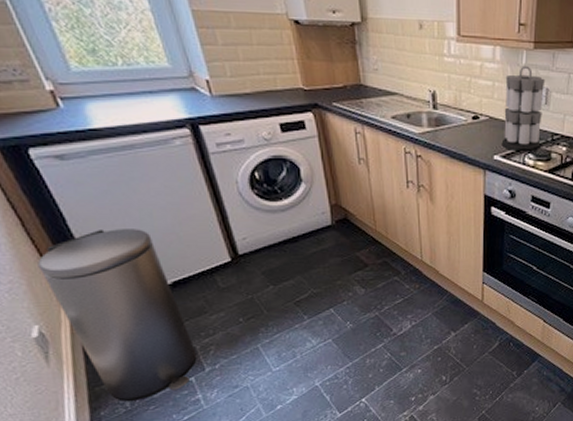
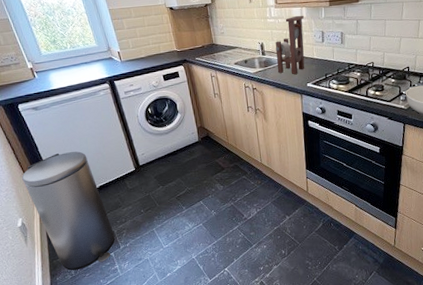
paper towel holder: none [453,57,497,140] -> present [275,15,305,74]
spice rack: present [501,65,545,151] -> none [311,18,341,79]

